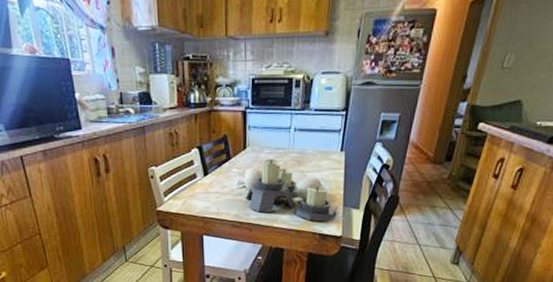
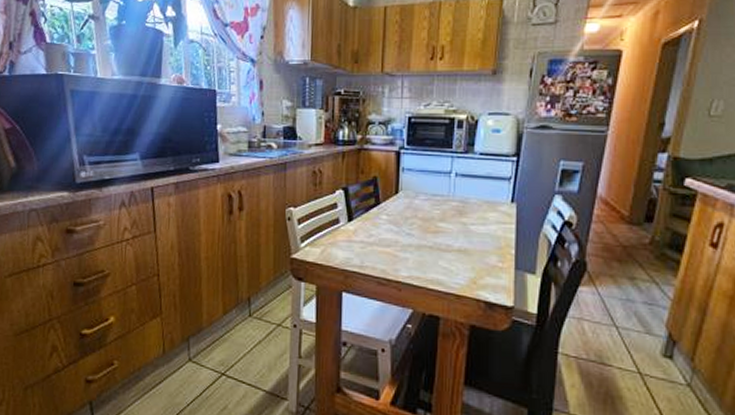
candle holder: present [235,158,344,222] -> none [383,206,516,287]

